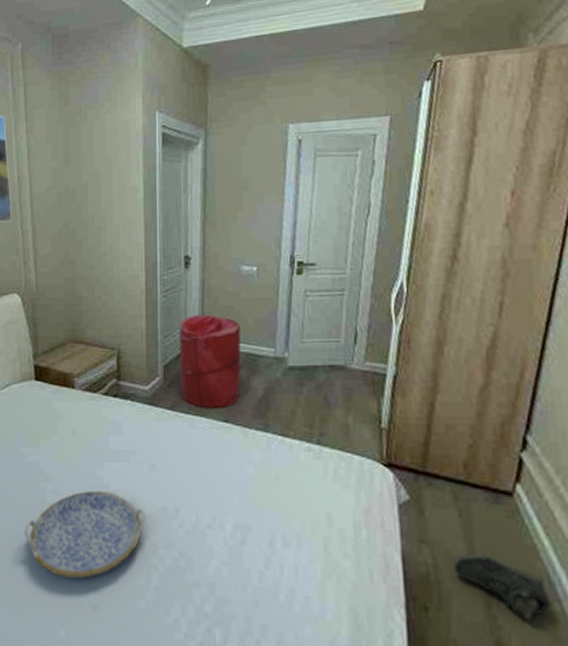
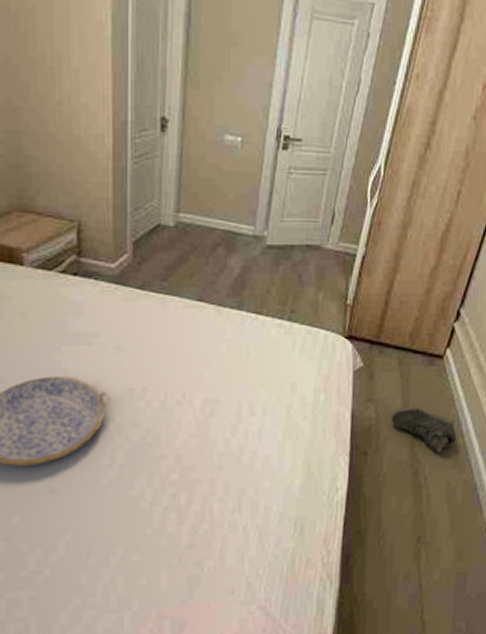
laundry hamper: present [179,314,242,408] -> none [152,185,221,287]

